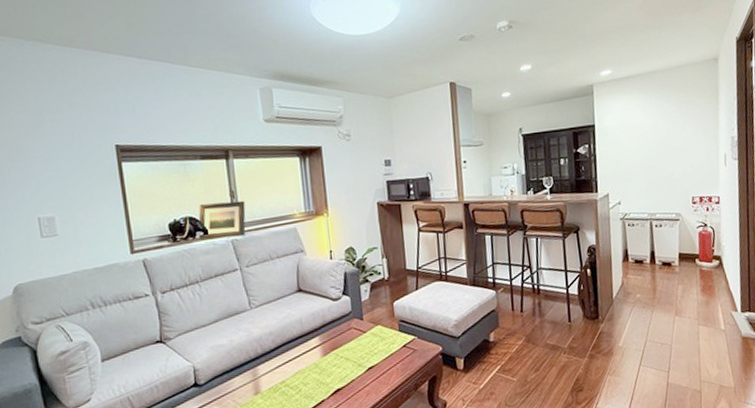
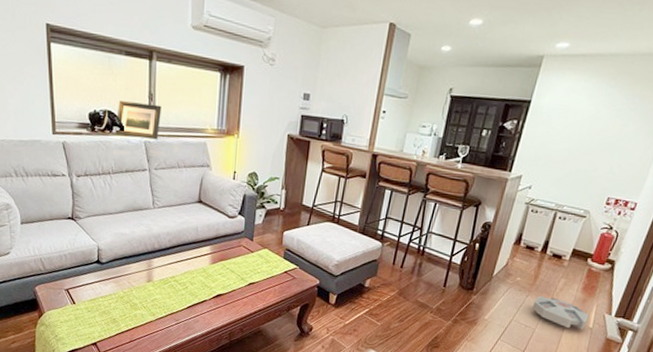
robot vacuum: none [660,307,718,336] -> present [532,295,589,330]

